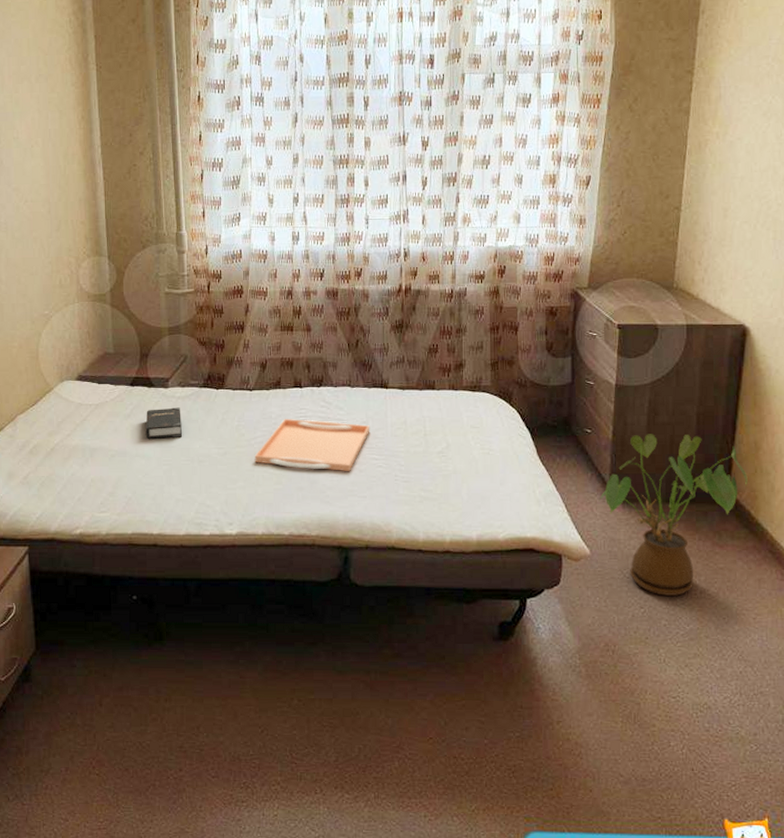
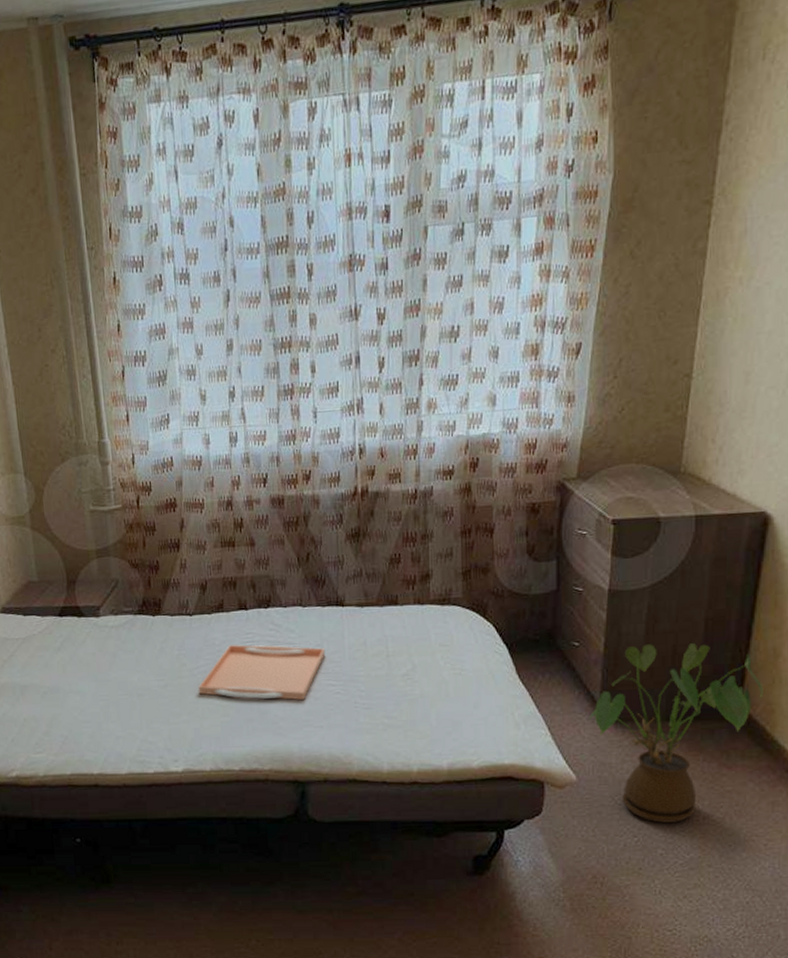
hardback book: present [145,407,183,439] -> none [77,637,119,673]

